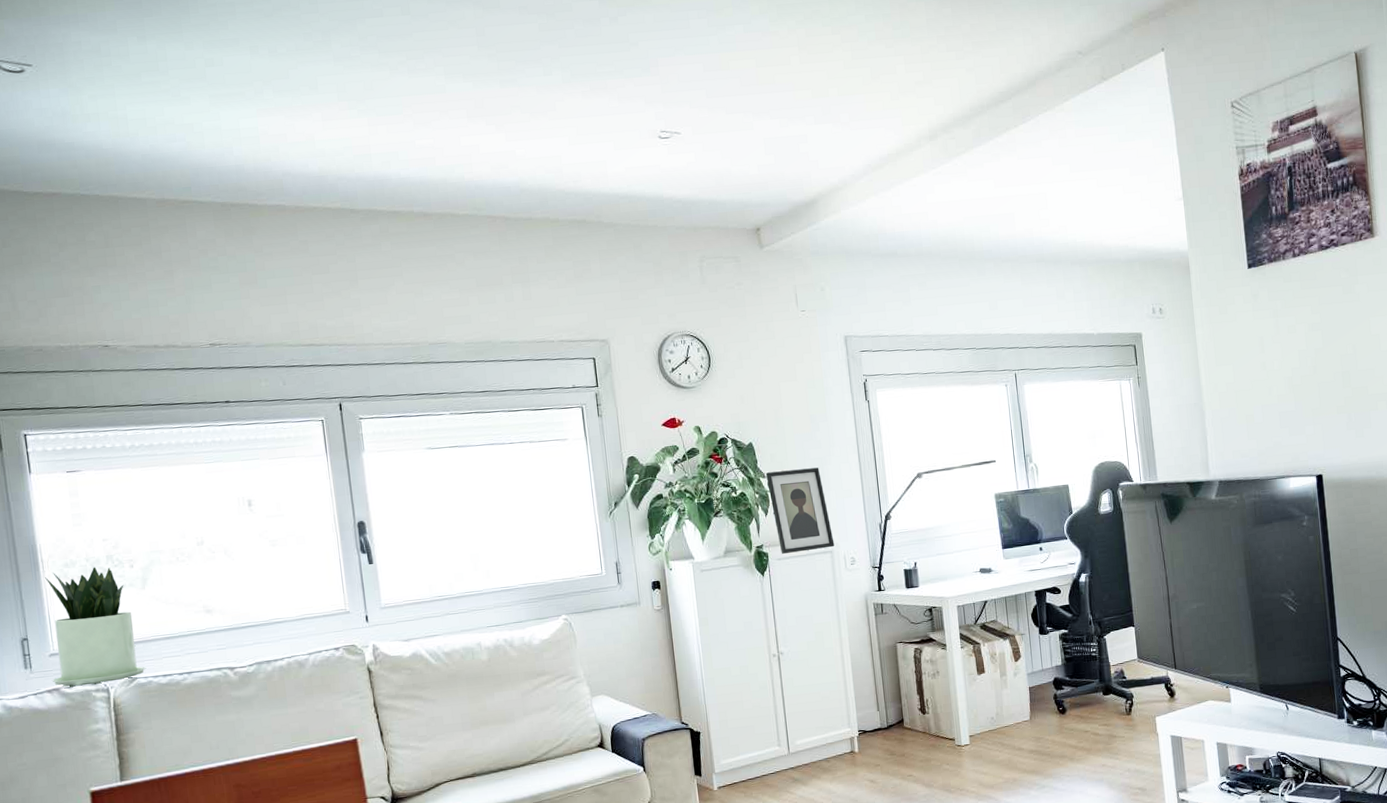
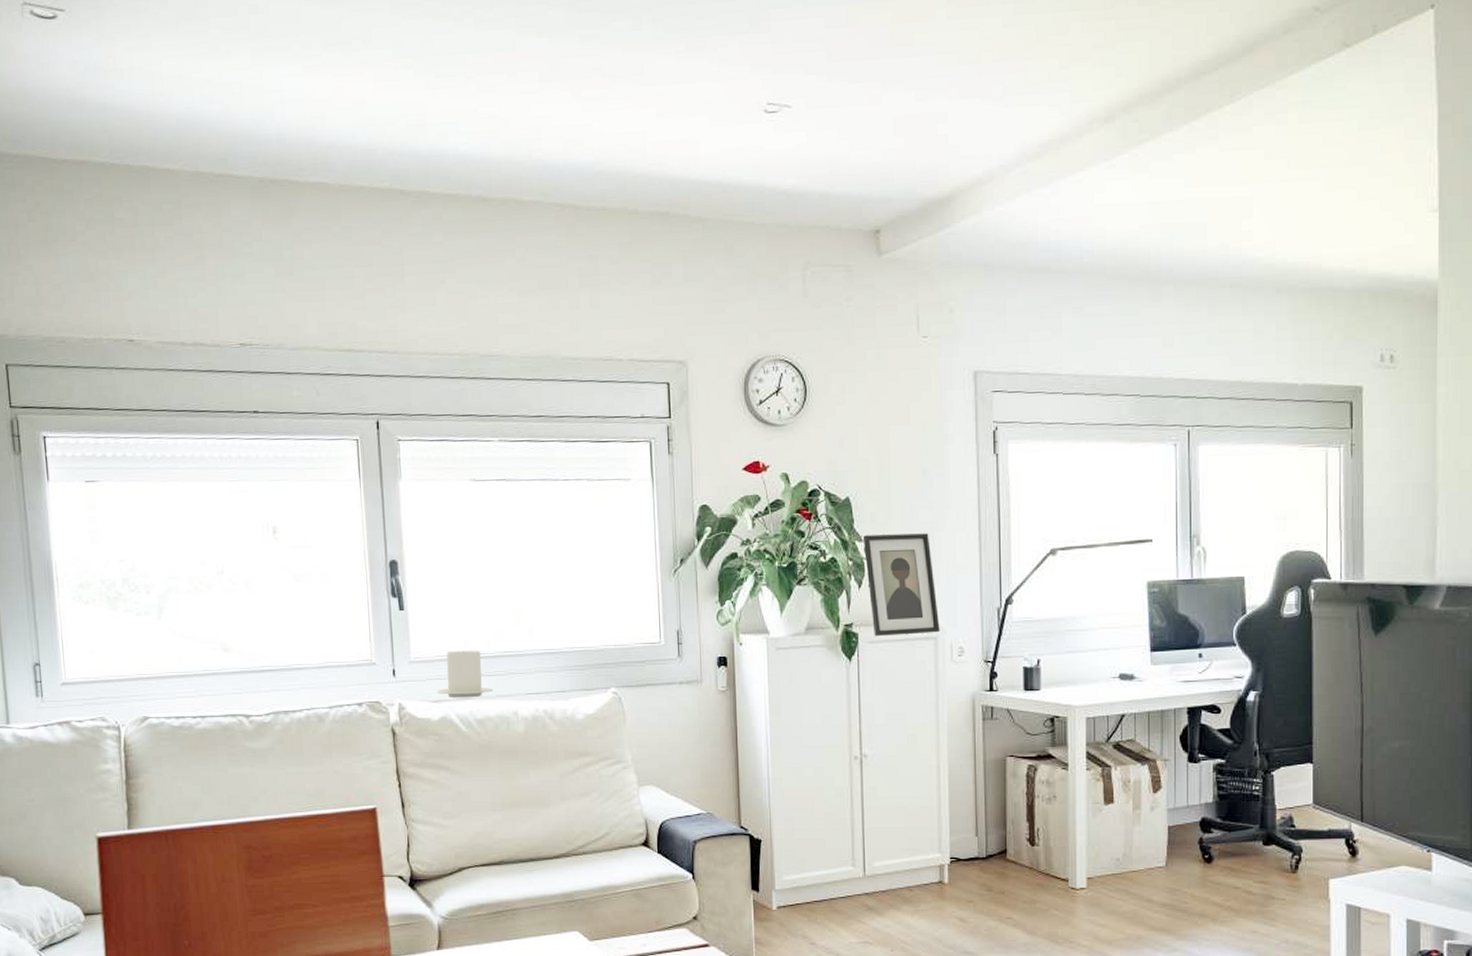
planter: present [45,567,145,687] -> none [60,590,158,721]
candle: none [407,593,458,637] -> present [437,650,493,699]

